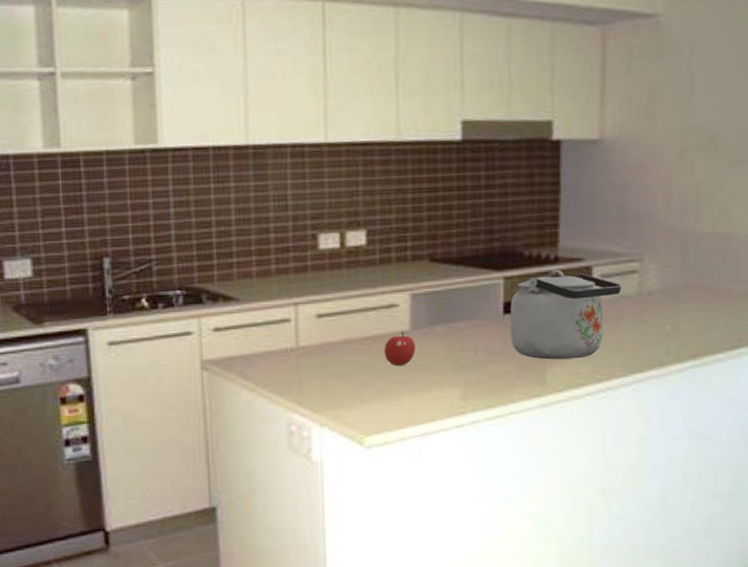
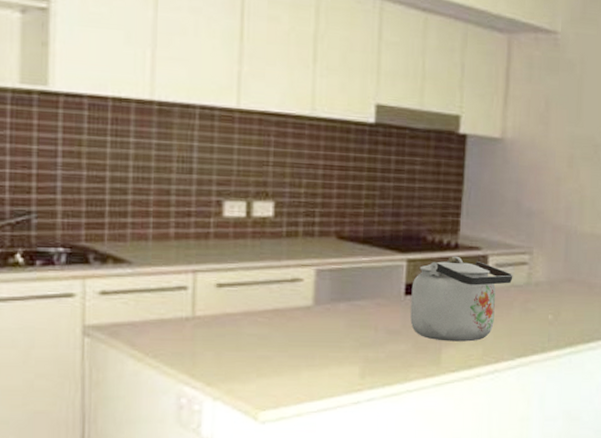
fruit: present [384,330,416,367] -> none [285,305,317,342]

